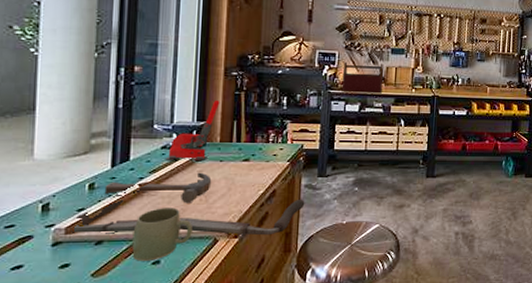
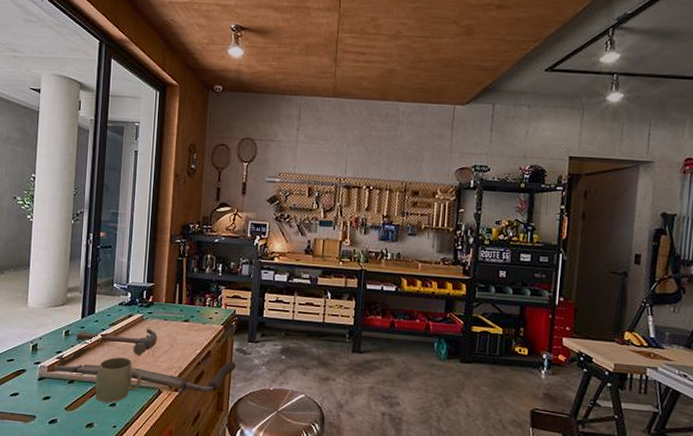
clamp: present [165,99,220,162] -> none [121,264,166,319]
toolbox: present [341,61,383,94] -> none [271,232,311,265]

